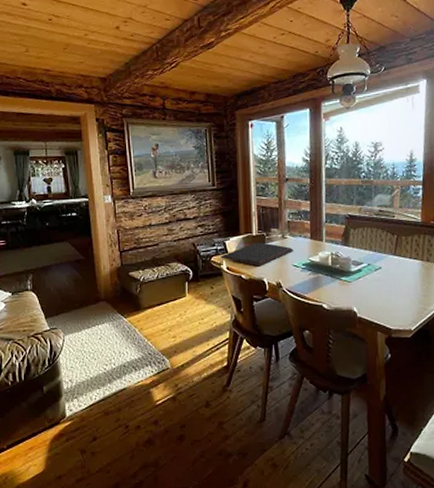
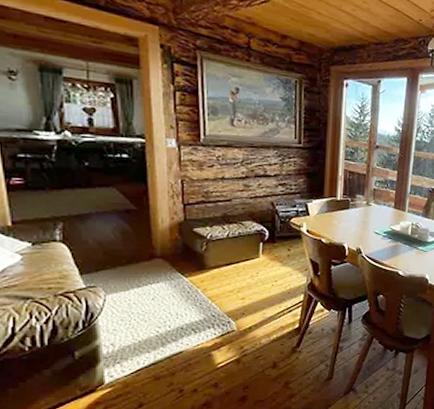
cutting board: present [220,242,294,267] -> none [301,207,377,231]

